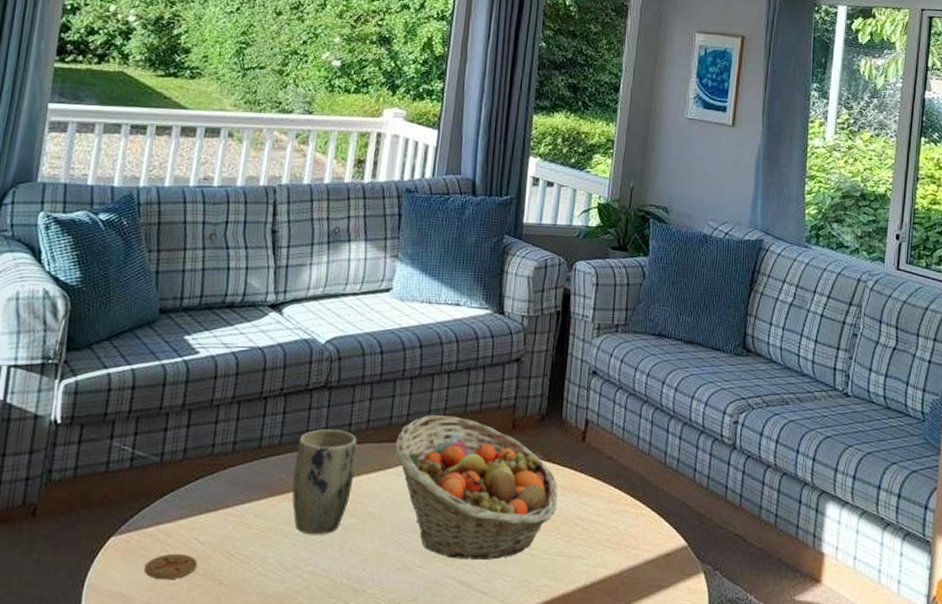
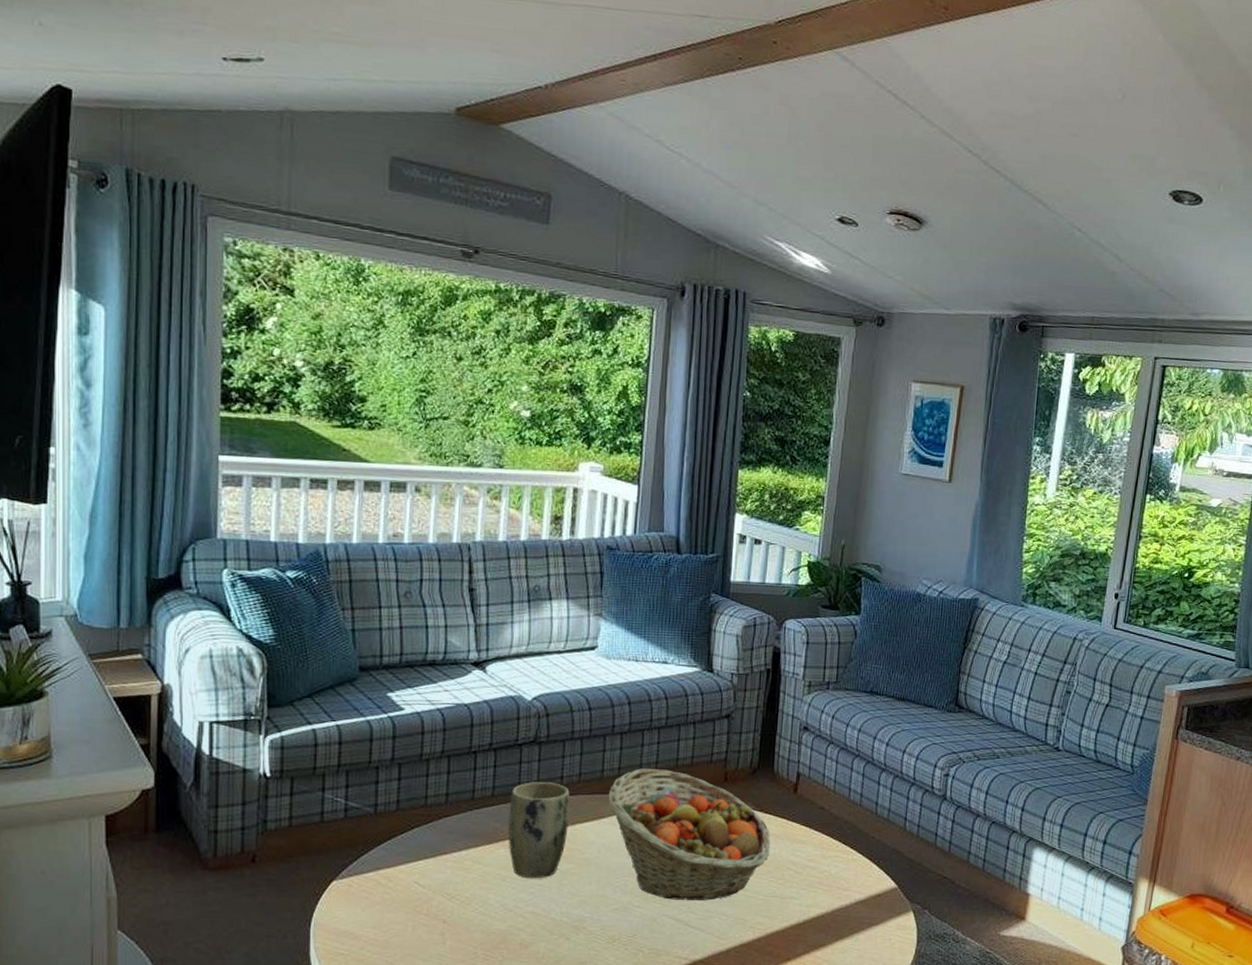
coaster: present [145,553,197,580] -> none [369,895,420,919]

